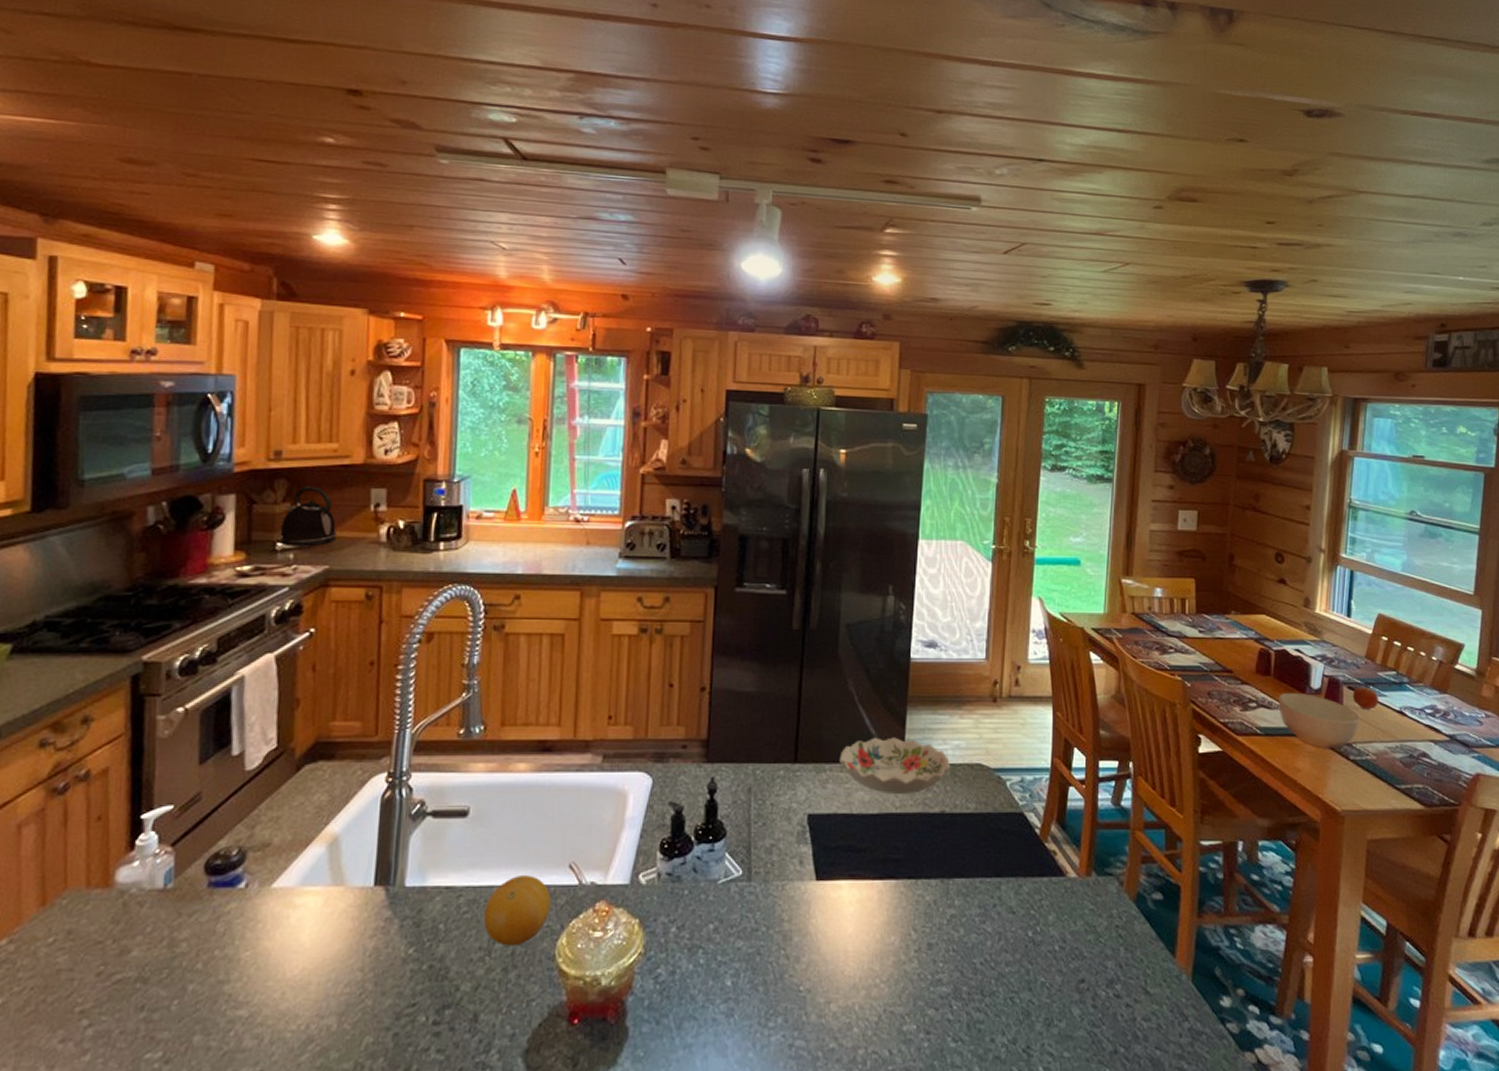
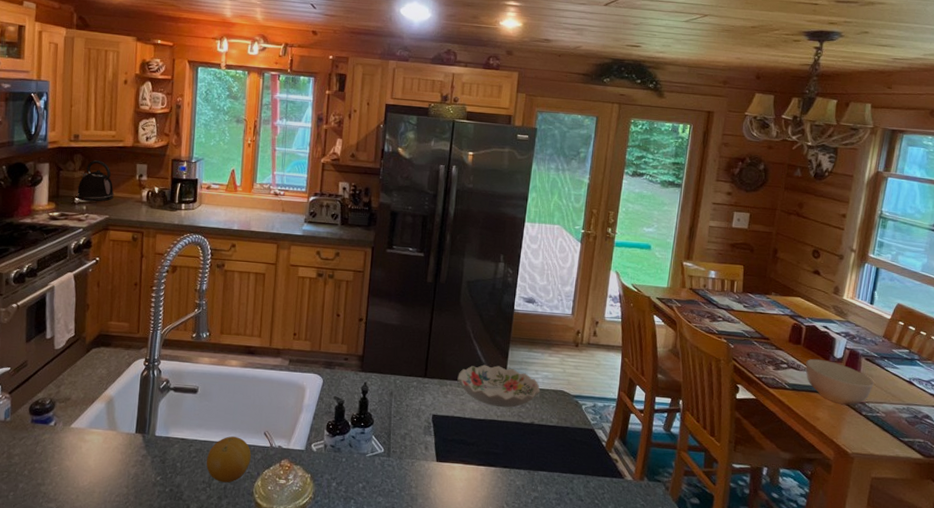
fruit: present [1352,685,1379,710] -> none [869,359,892,378]

